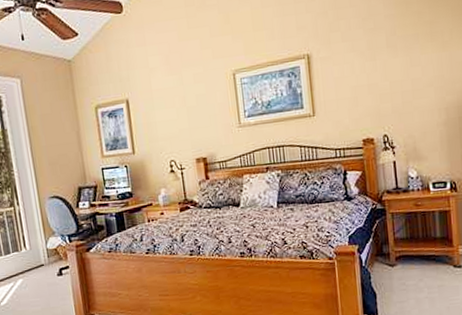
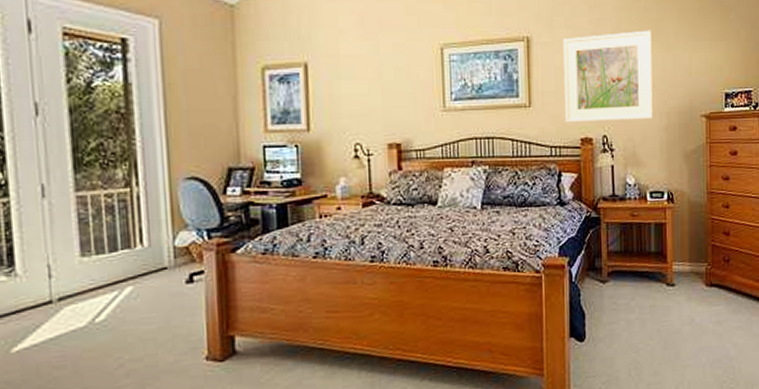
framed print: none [340,32,432,127] -> present [562,30,653,123]

